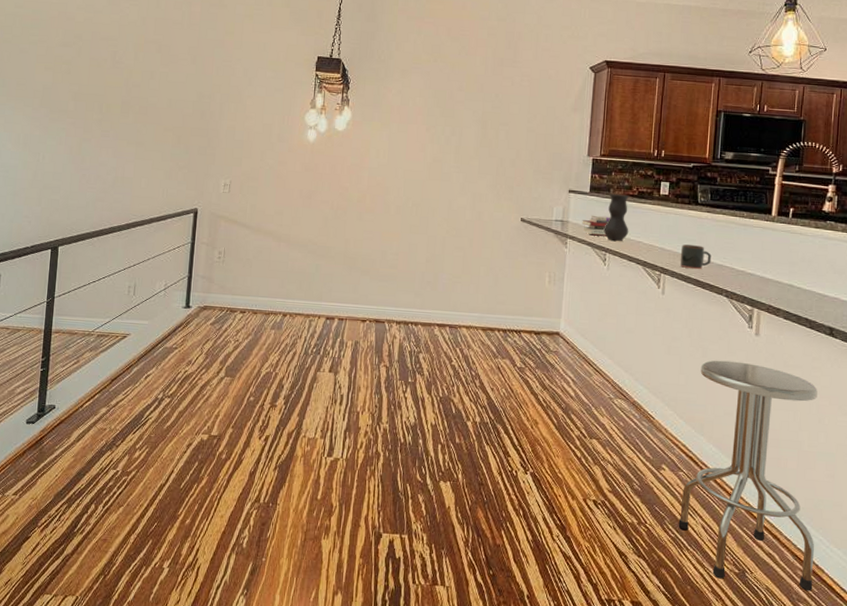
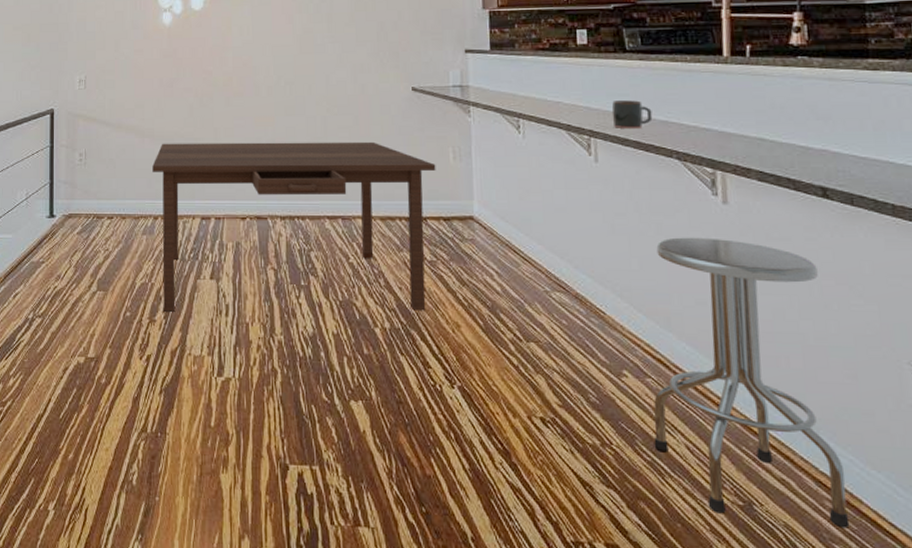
dining table: none [284,248,534,409] -> present [152,141,436,312]
books: present [582,215,611,237] -> none [485,75,520,100]
vase: present [603,194,630,242] -> none [512,49,544,105]

